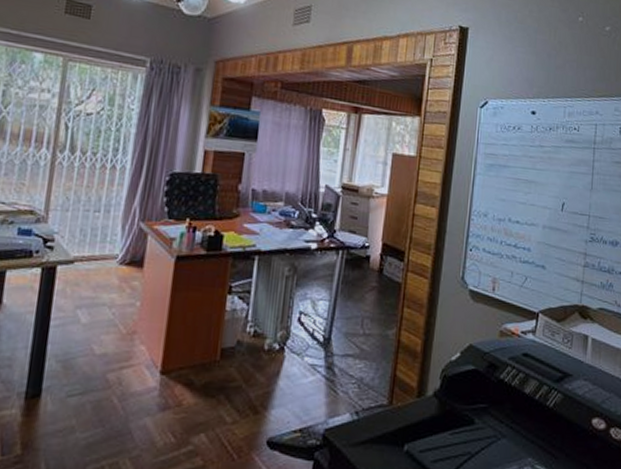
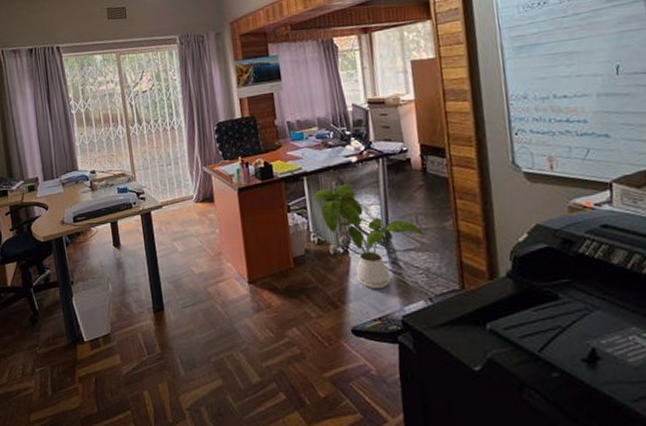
house plant: none [258,272,367,396] -> present [312,184,426,289]

